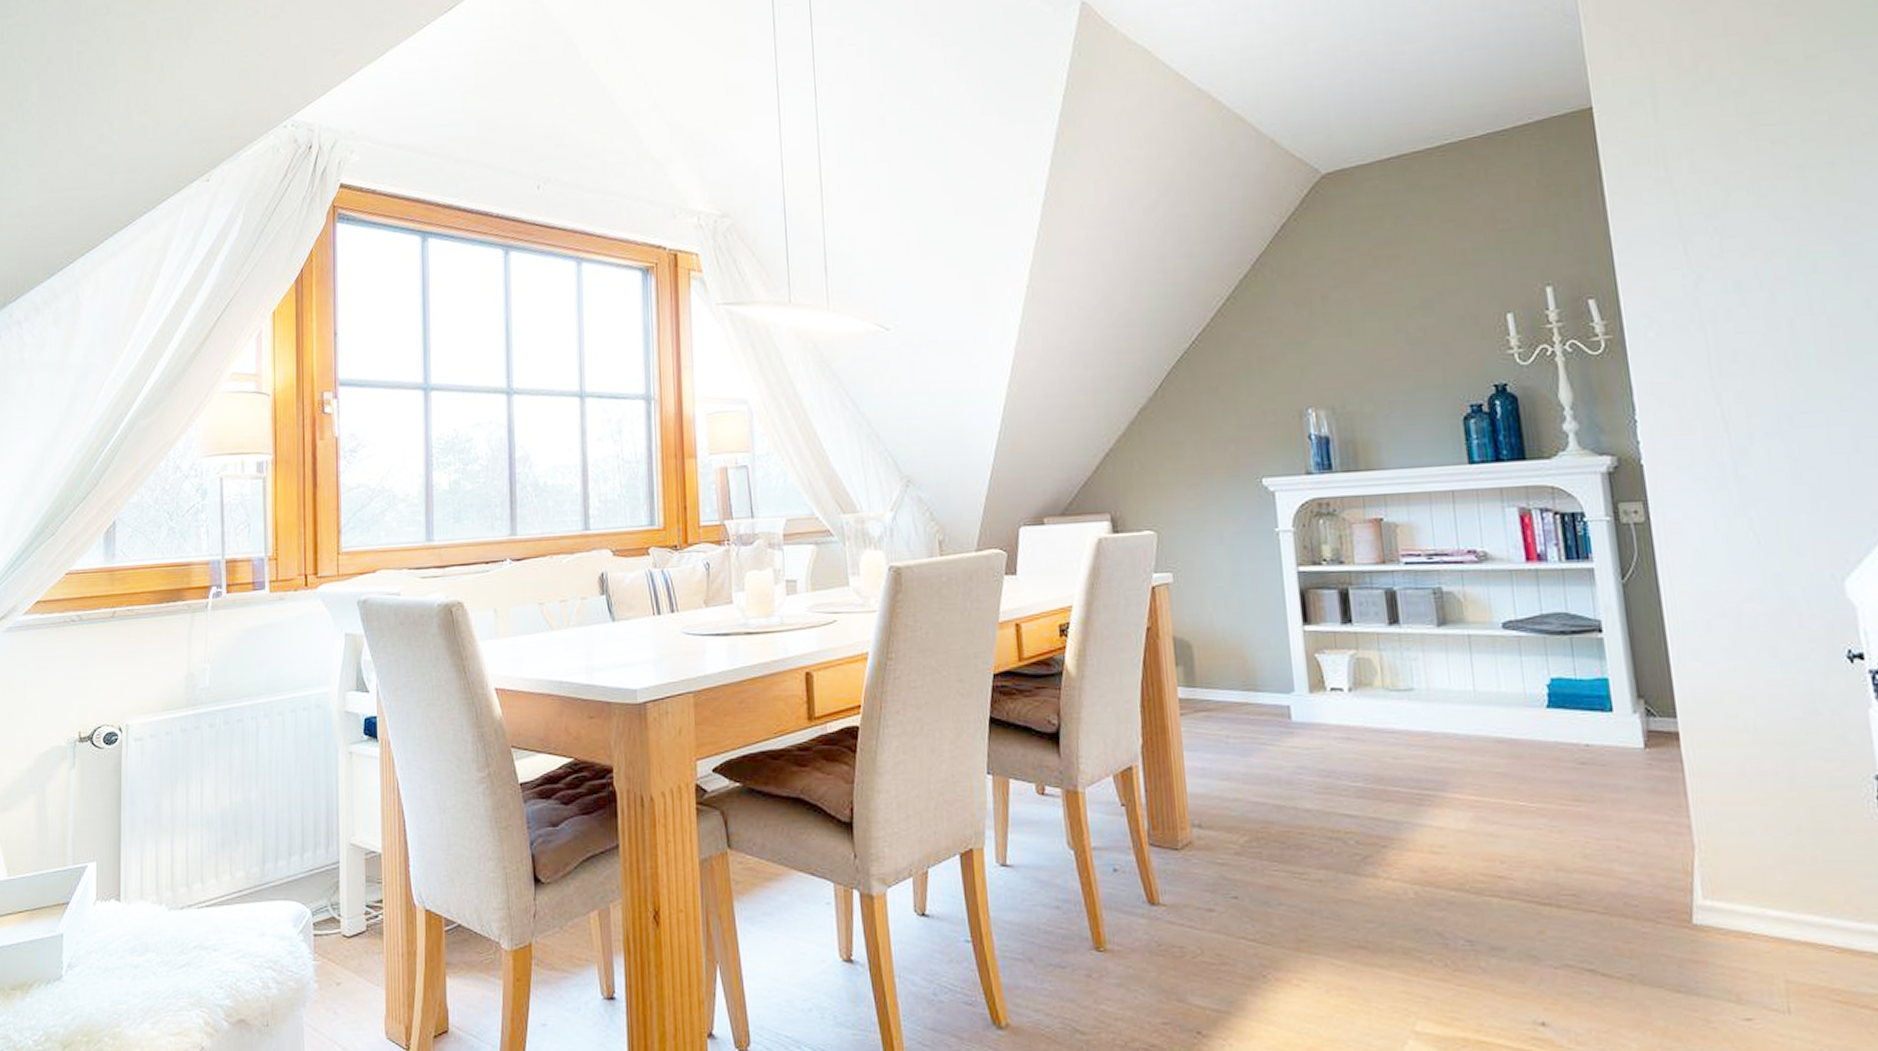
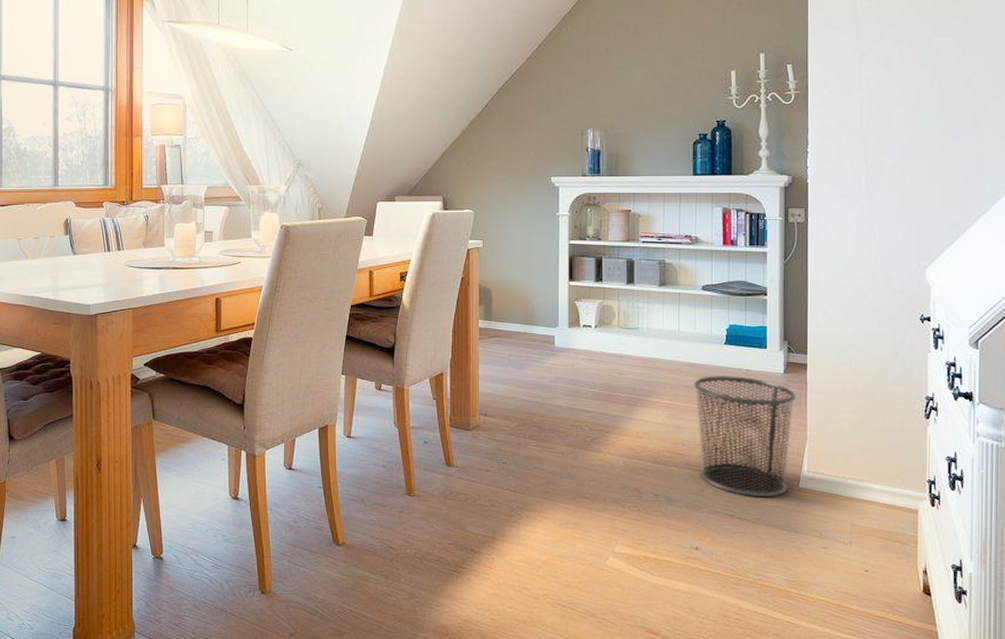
waste bin: none [1506,753,1675,942] -> present [693,375,796,498]

